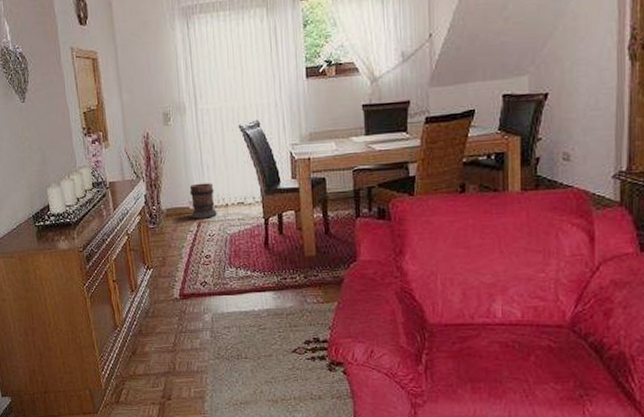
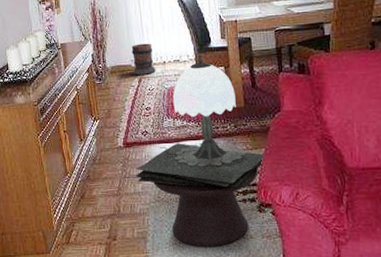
side table: none [193,295,335,407] -> present [135,143,263,246]
table lamp: none [221,197,316,322] -> present [160,55,246,167]

